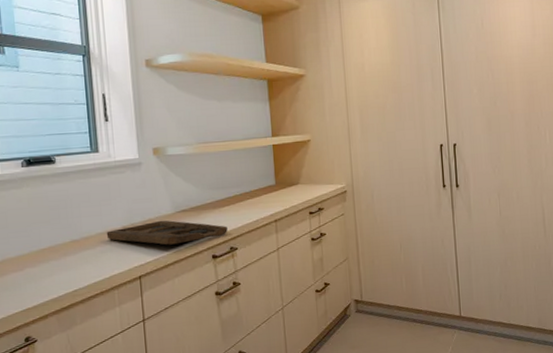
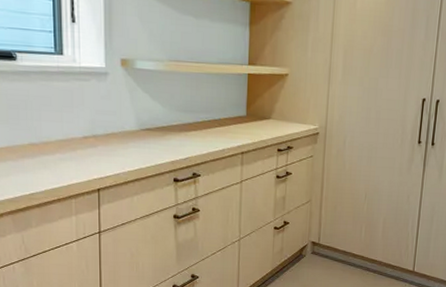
decorative tray: present [106,220,228,245] -> none [66,135,192,163]

